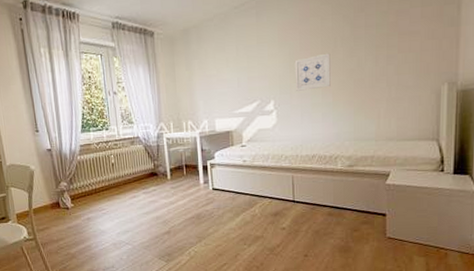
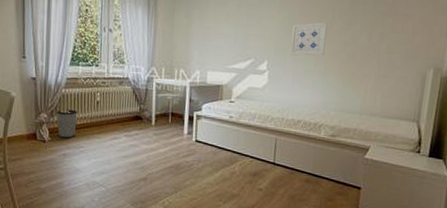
wastebasket: none [75,174,96,203] -> present [56,109,77,139]

